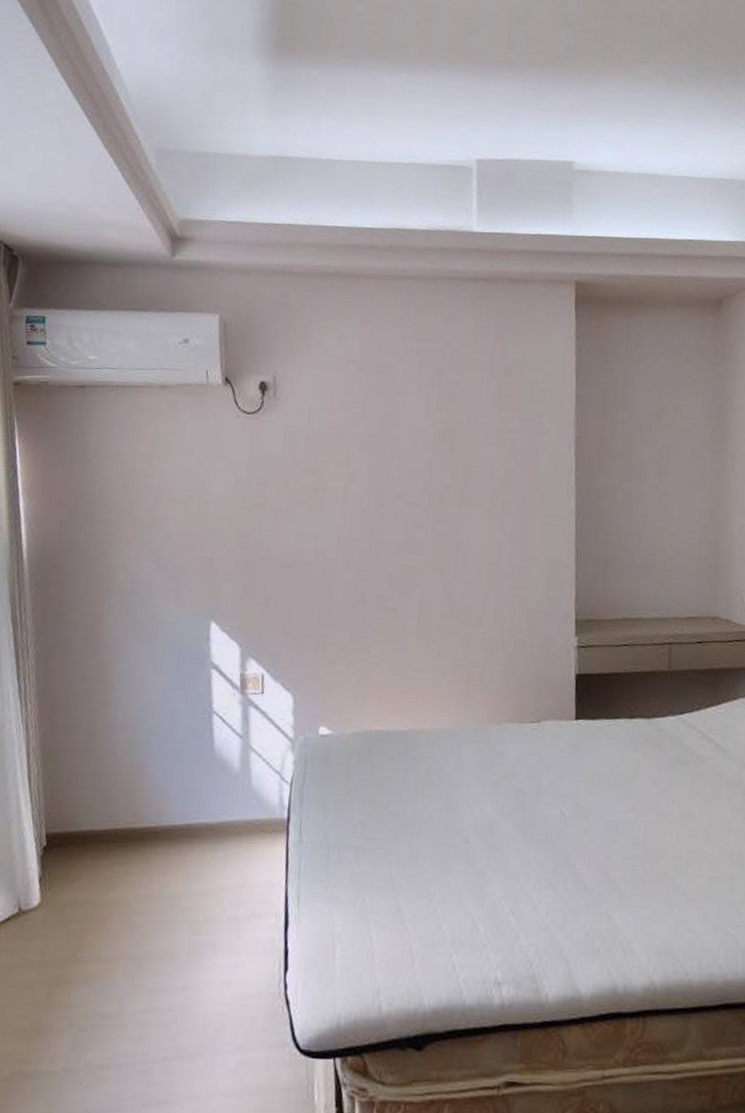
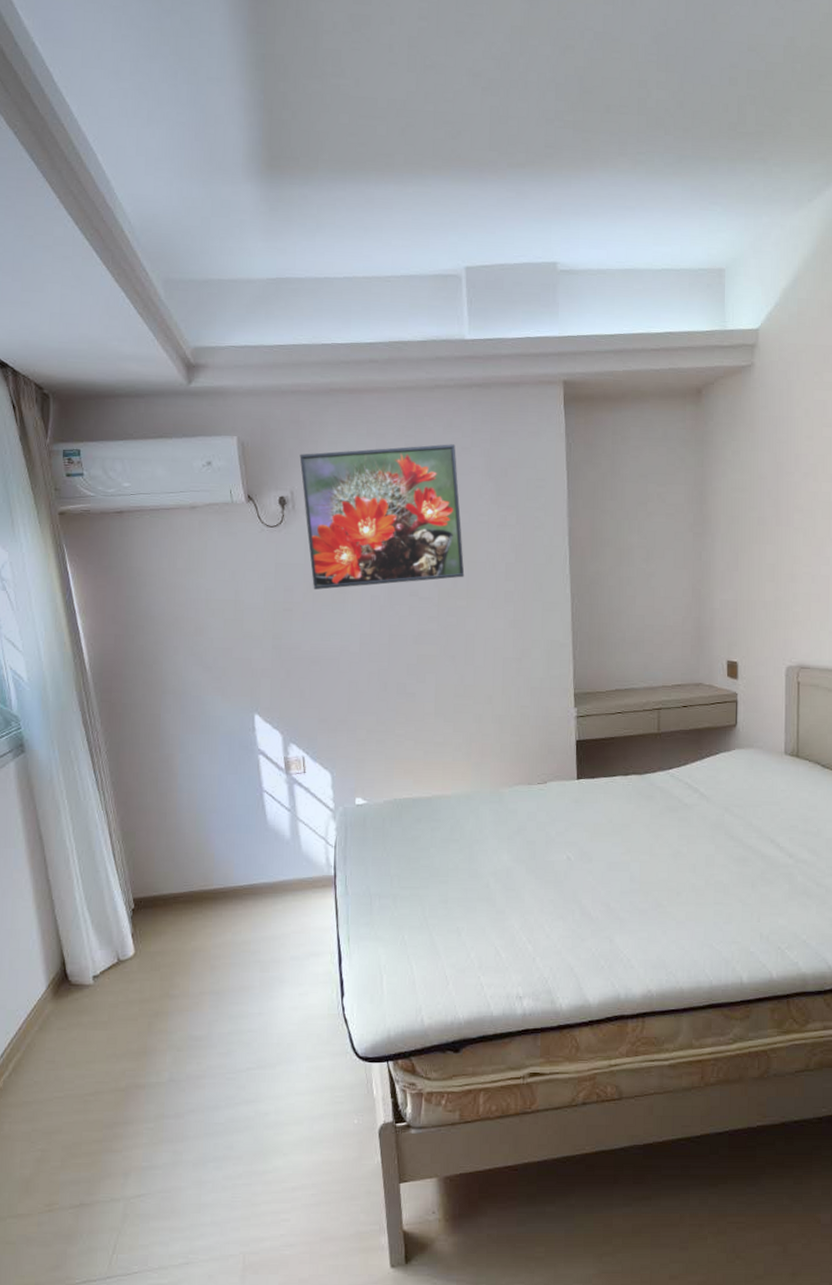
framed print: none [286,337,459,486] -> present [299,444,465,590]

